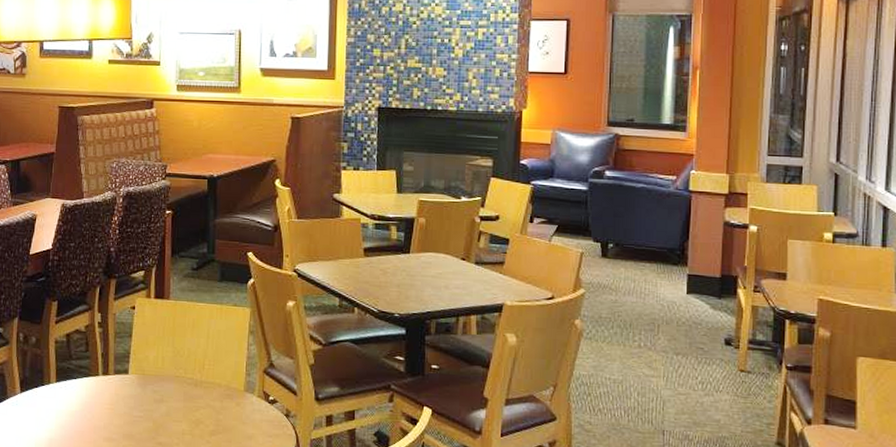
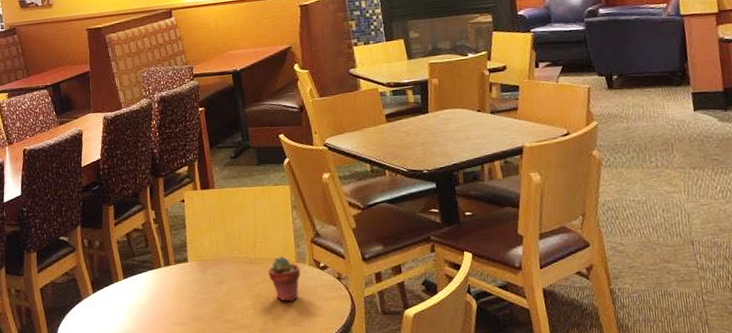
potted succulent: none [212,383,247,433] -> present [267,256,301,302]

